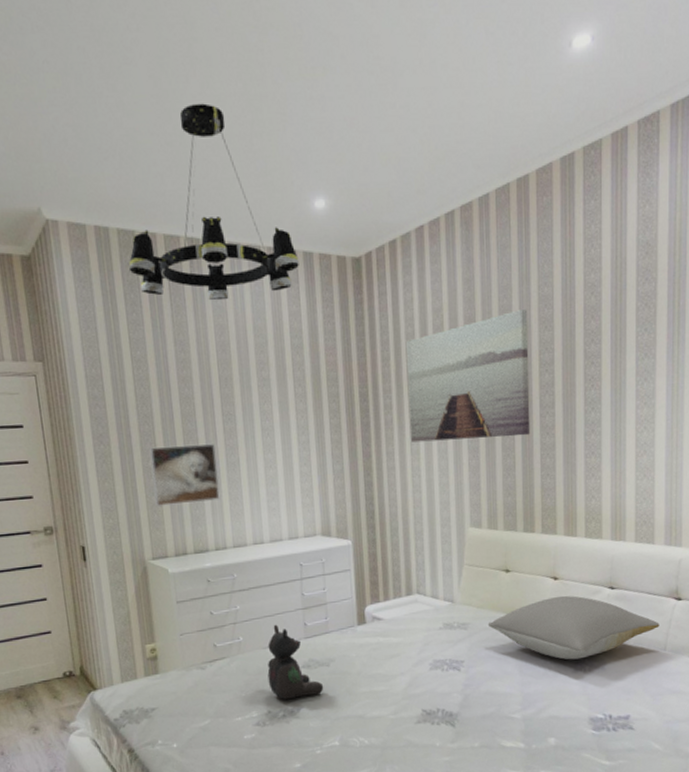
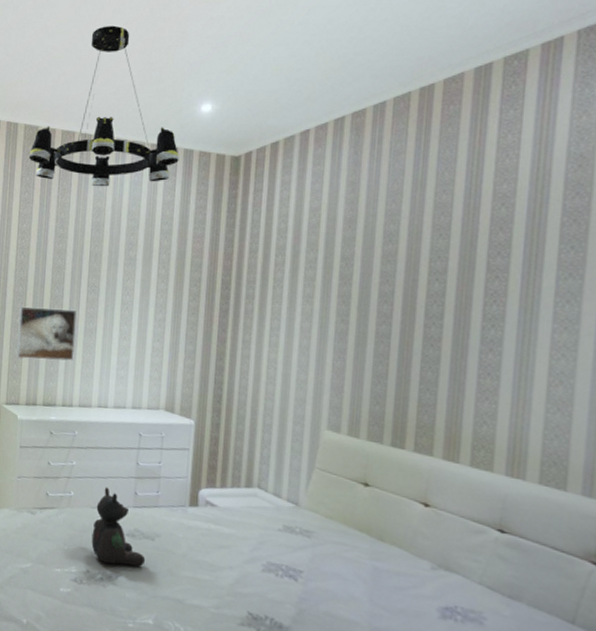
wall art: present [405,310,531,443] -> none [270,215,420,345]
pillow: present [487,595,659,660] -> none [336,525,567,606]

